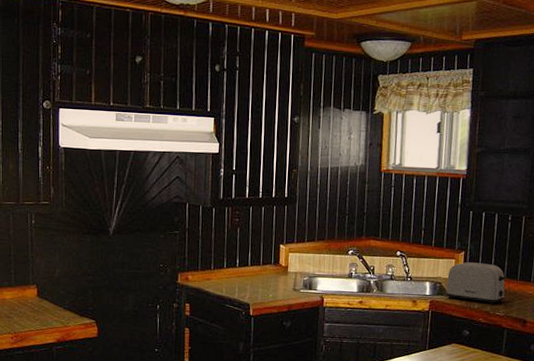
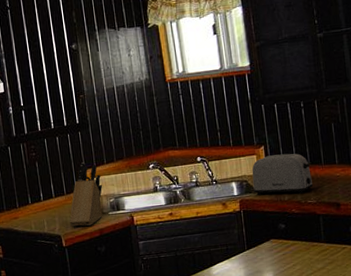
knife block: none [260,237,300,299] -> present [69,162,103,227]

